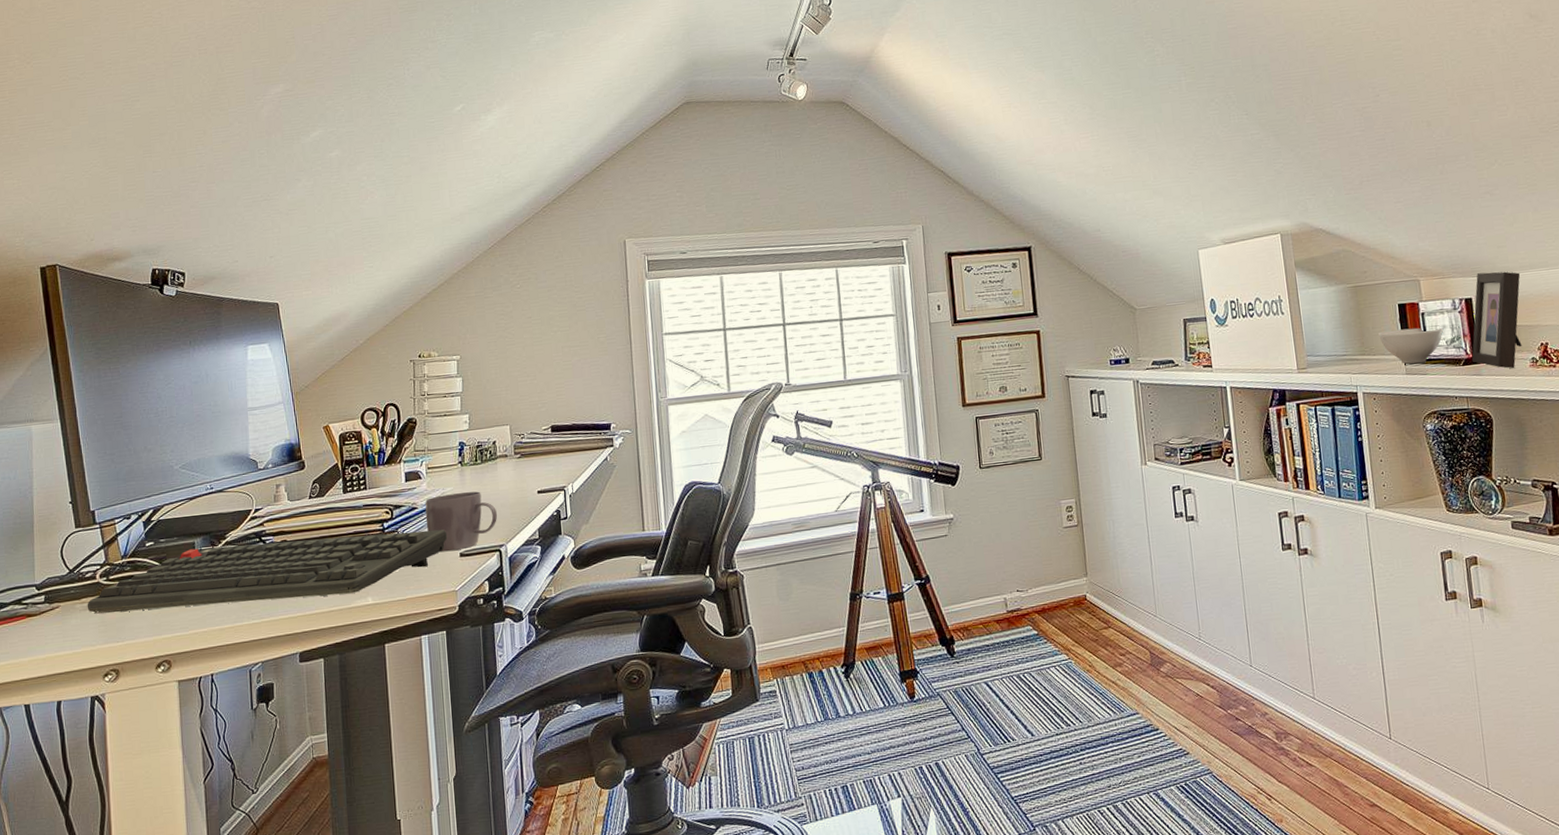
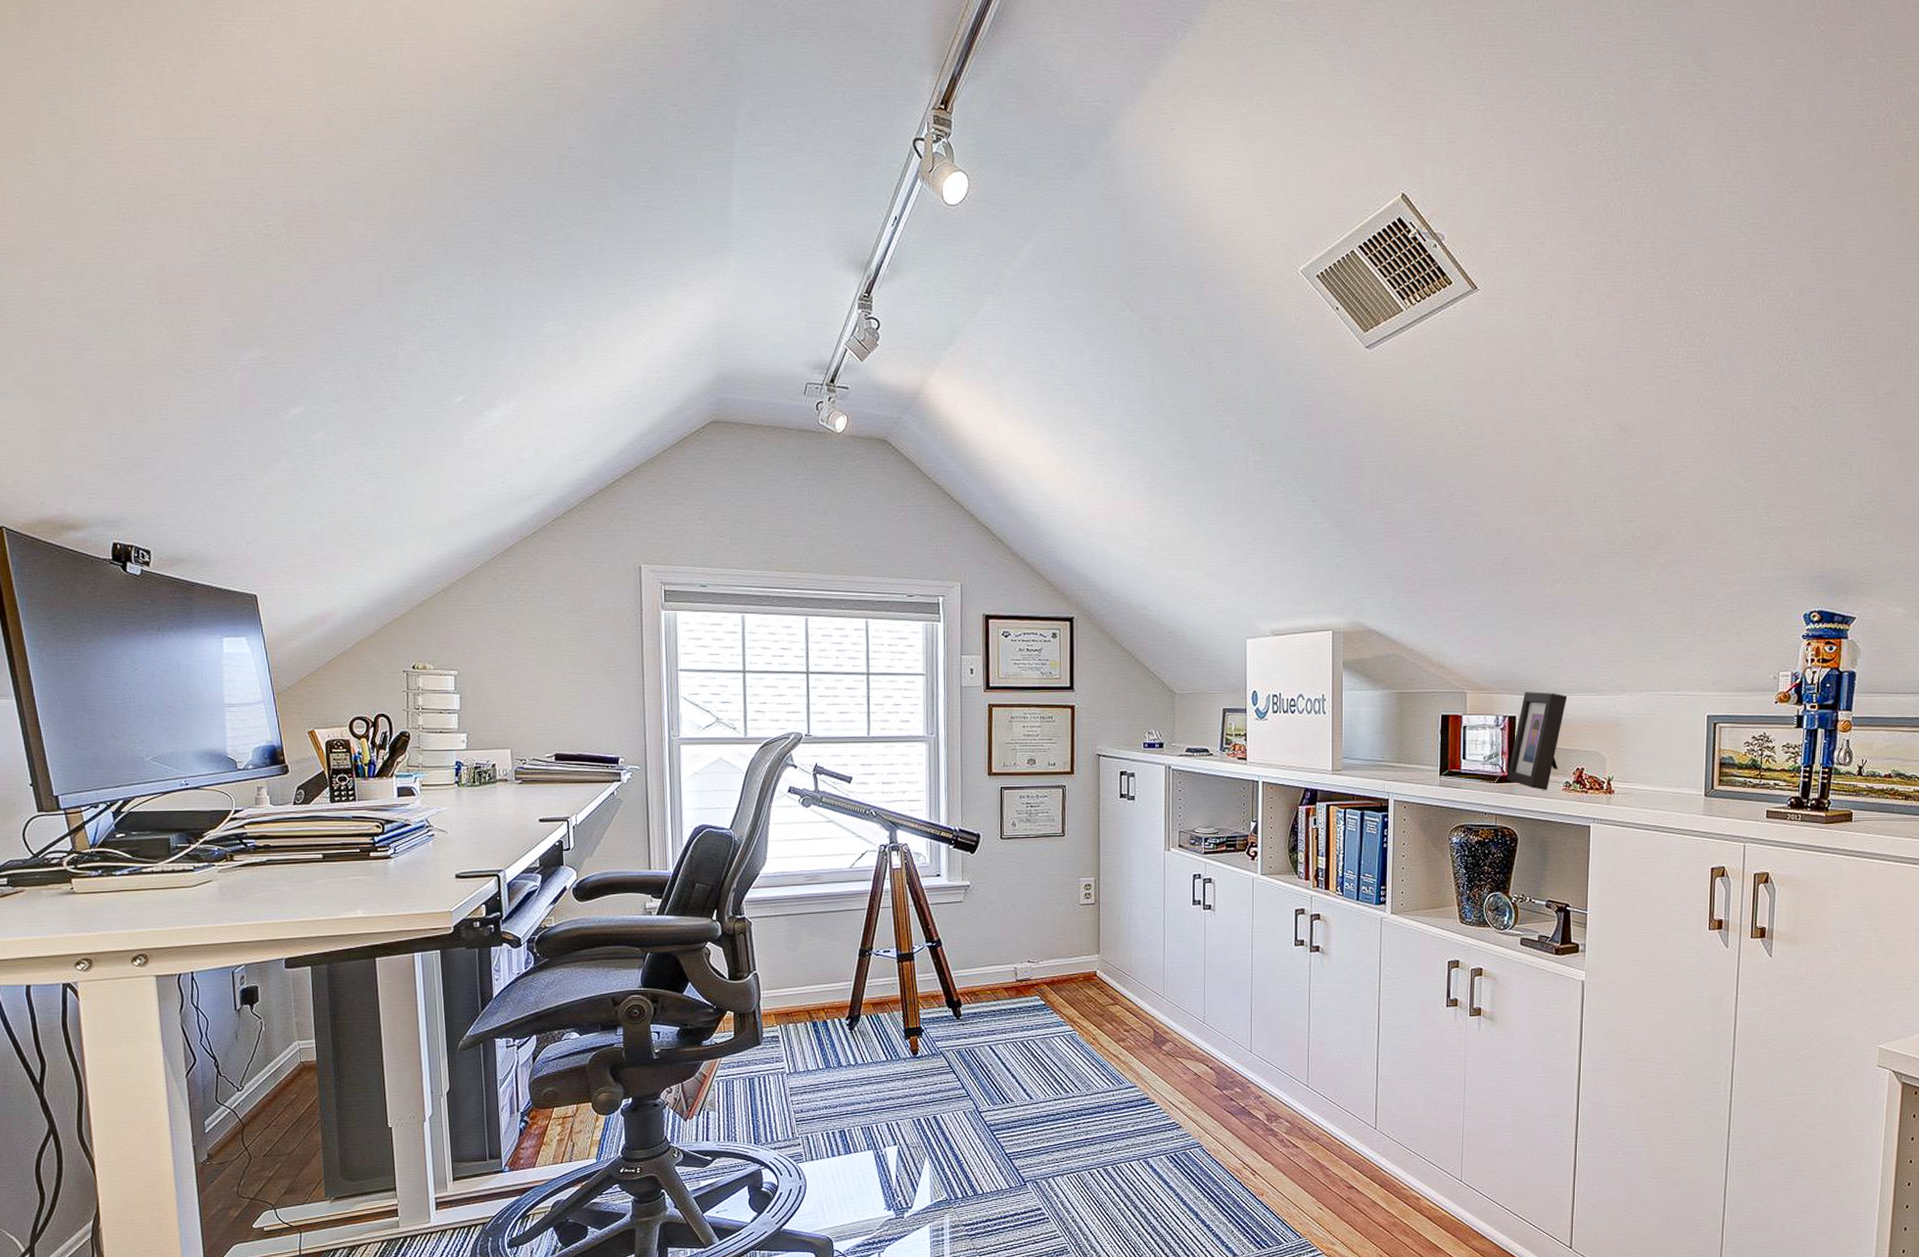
computer keyboard: present [87,529,448,614] -> none [54,844,443,905]
mug: present [425,491,498,552] -> none [419,814,496,872]
bowl: present [1378,327,1444,365] -> none [1418,740,1483,777]

